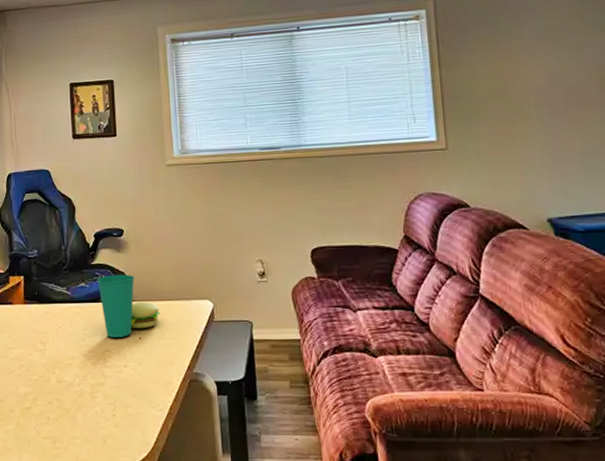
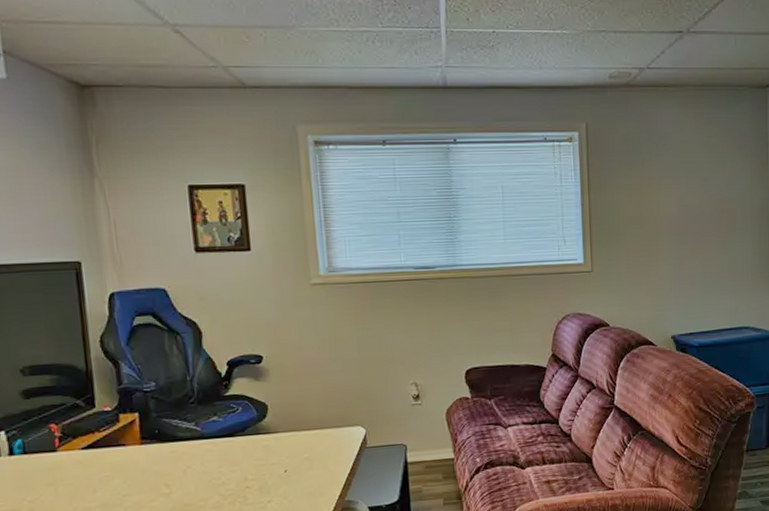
cup: present [97,274,160,338] -> none [233,404,308,473]

